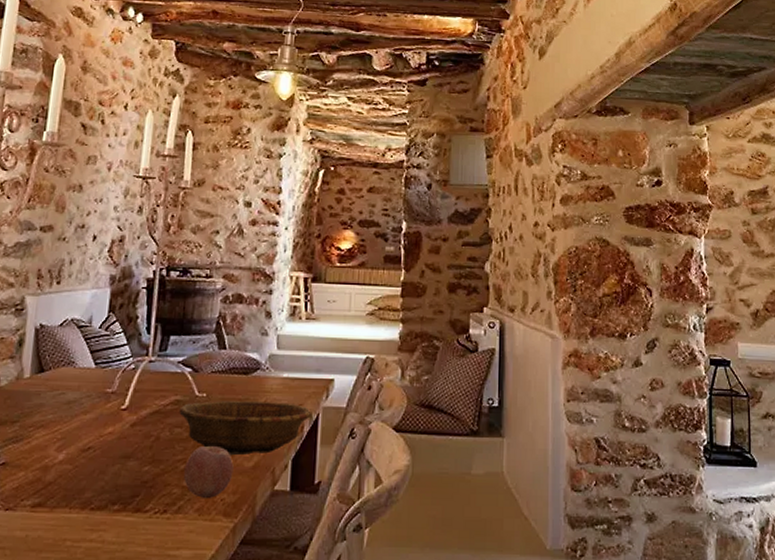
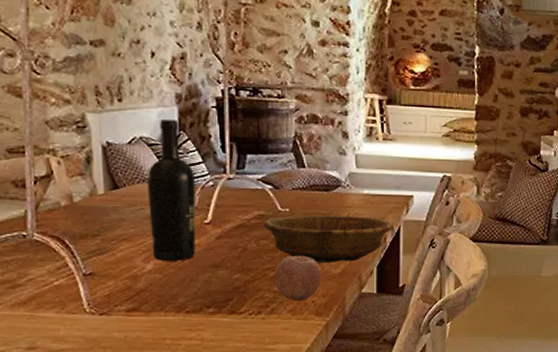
wine bottle: none [66,300,118,450] -> present [146,118,196,261]

